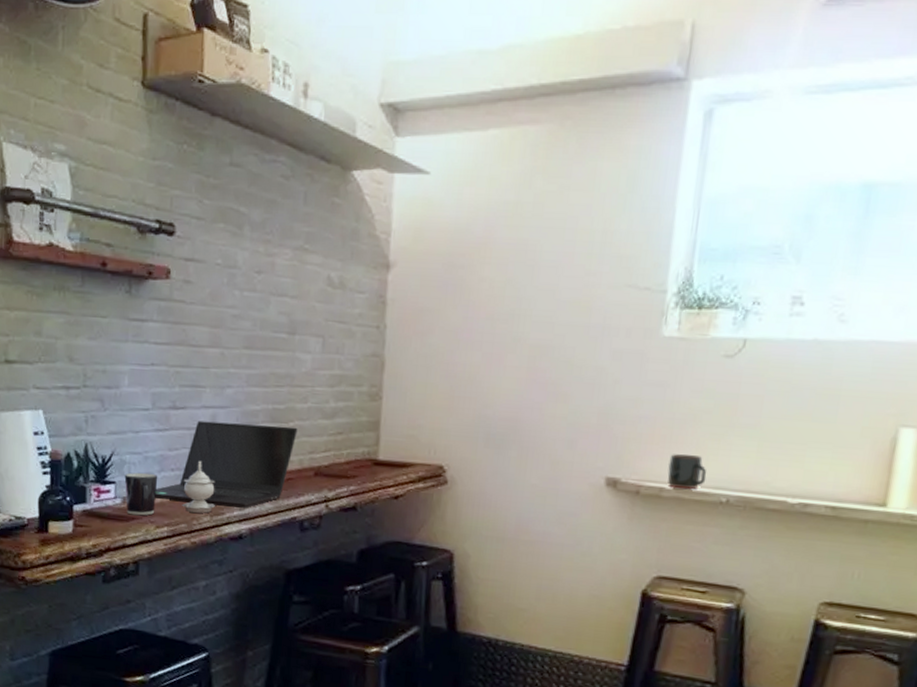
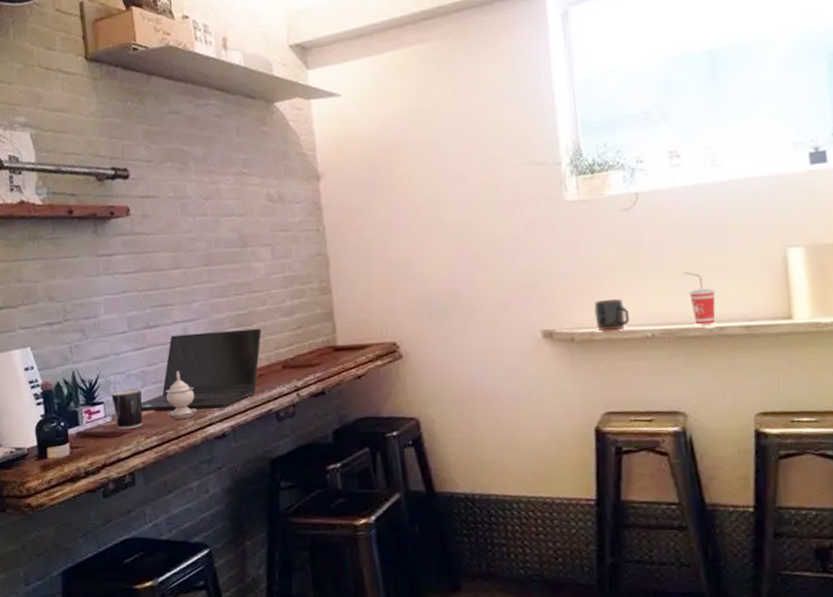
beverage cup: none [777,436,808,499] -> present [683,271,716,325]

